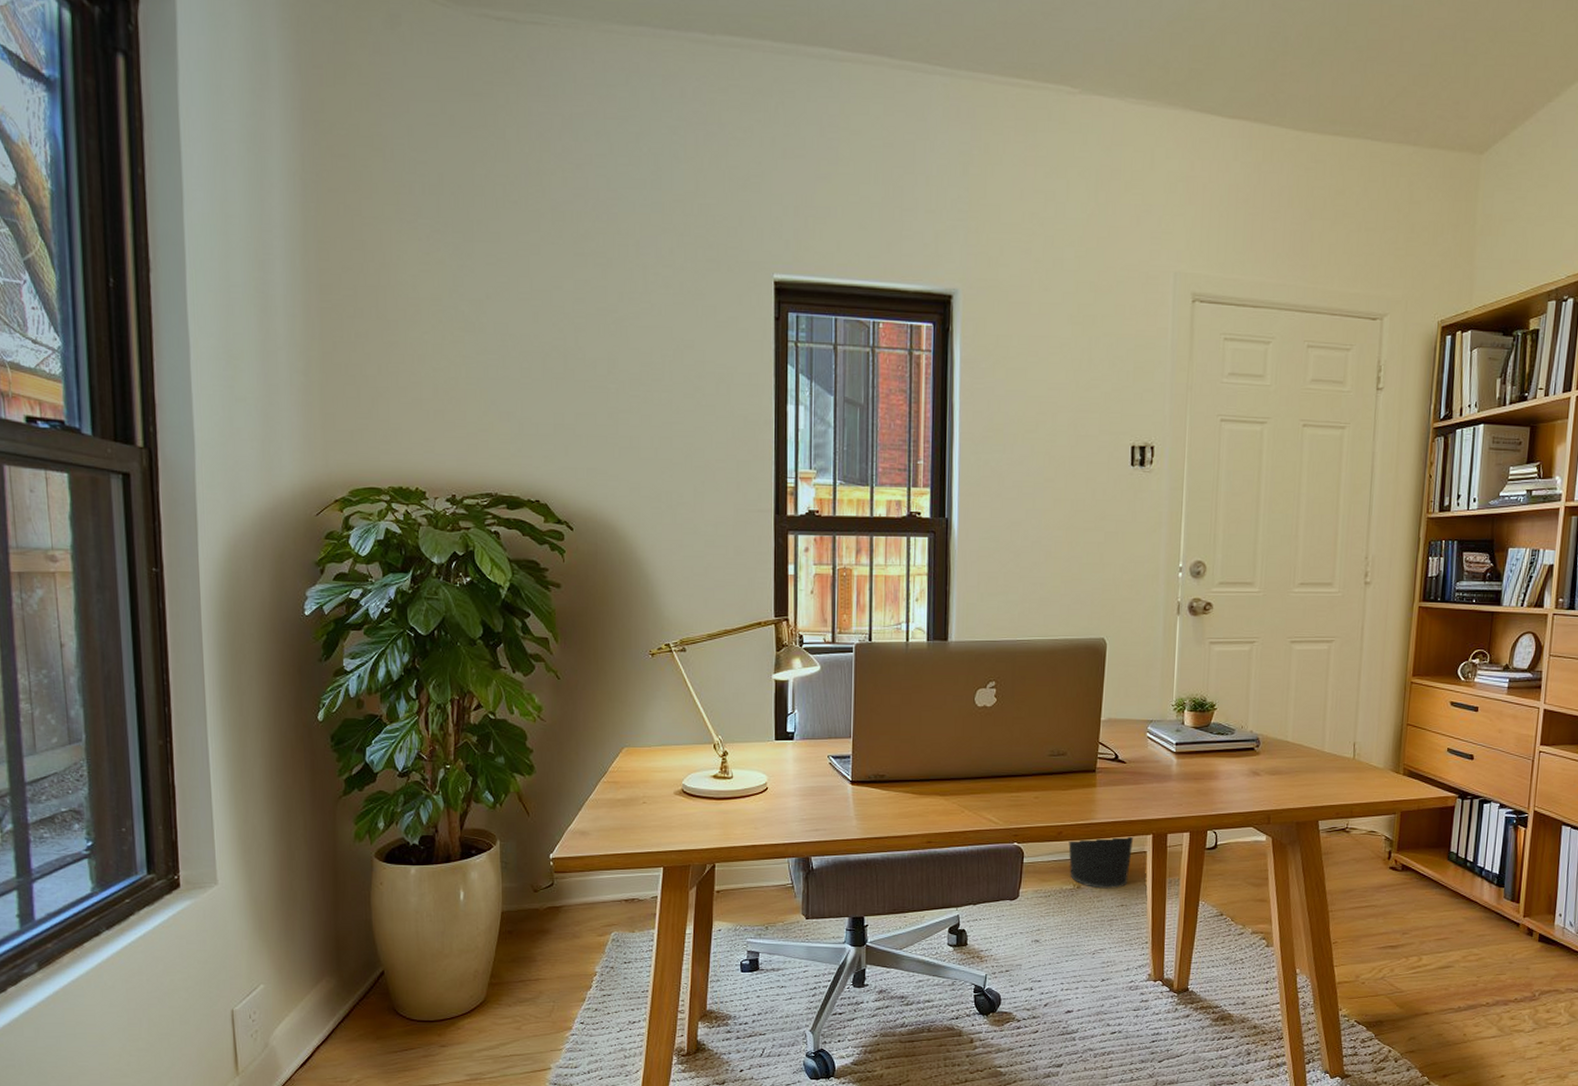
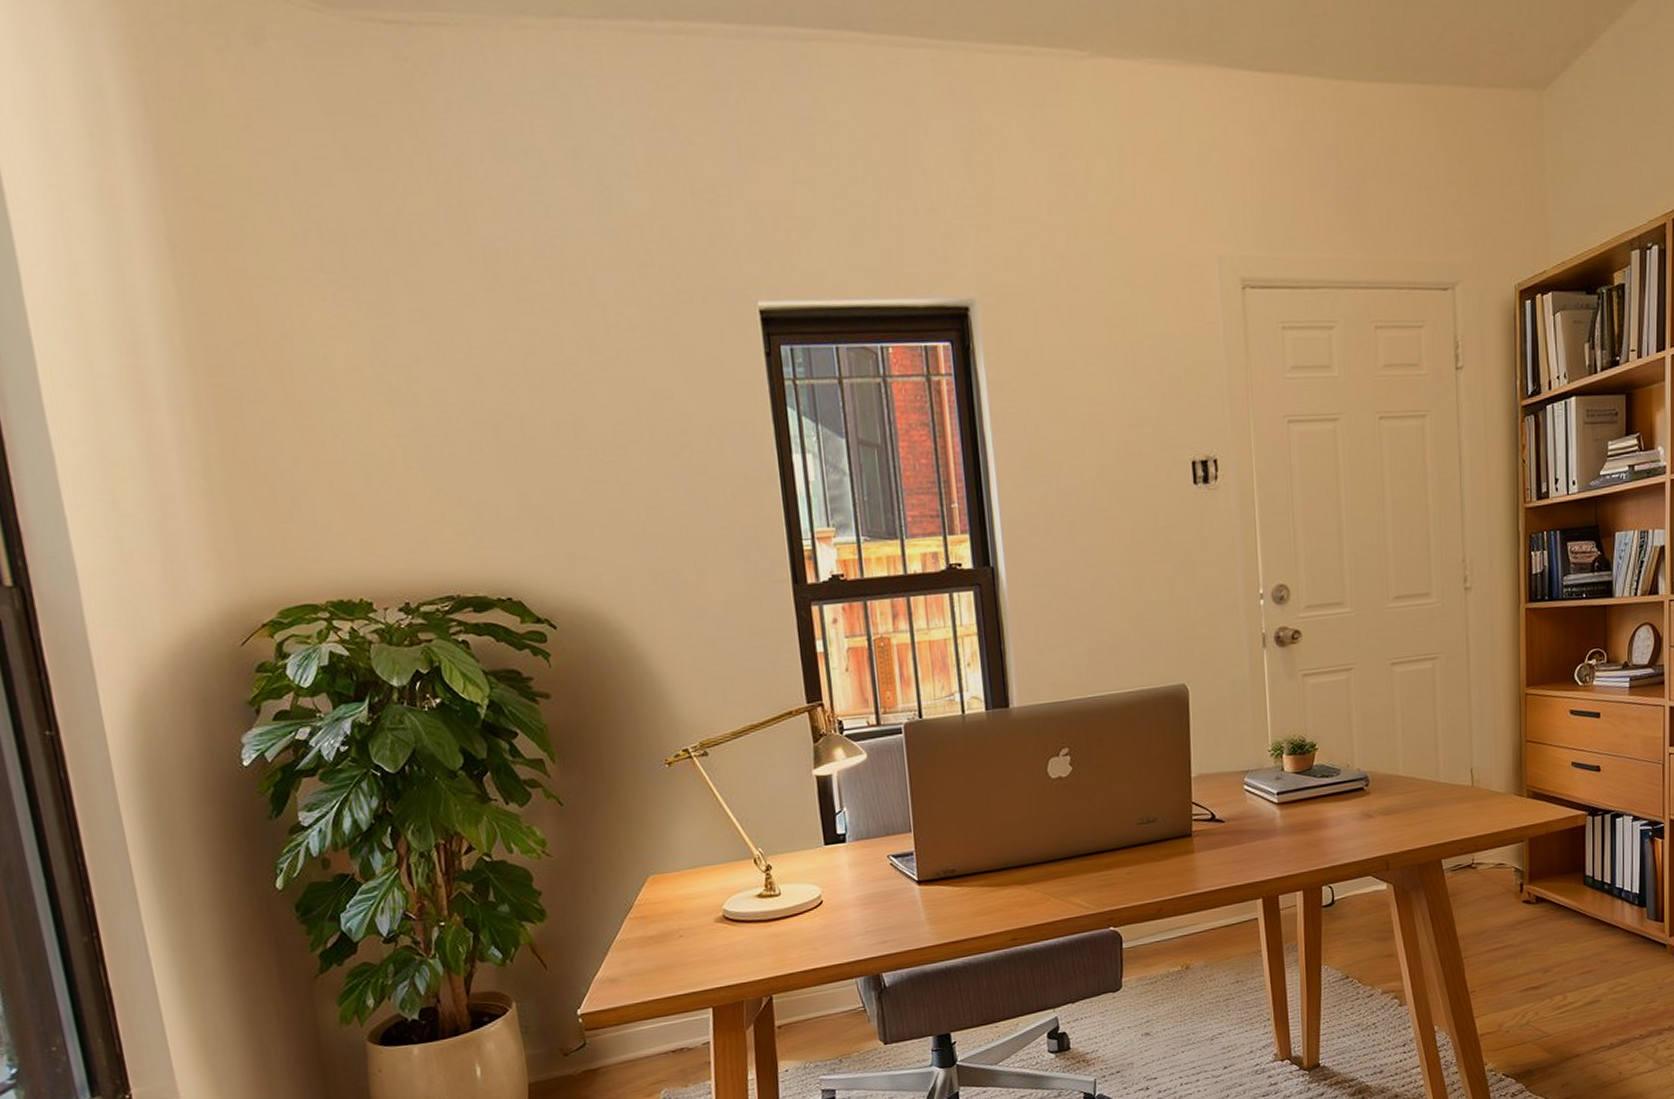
wastebasket: present [1068,835,1134,889] -> none [1170,901,1243,967]

